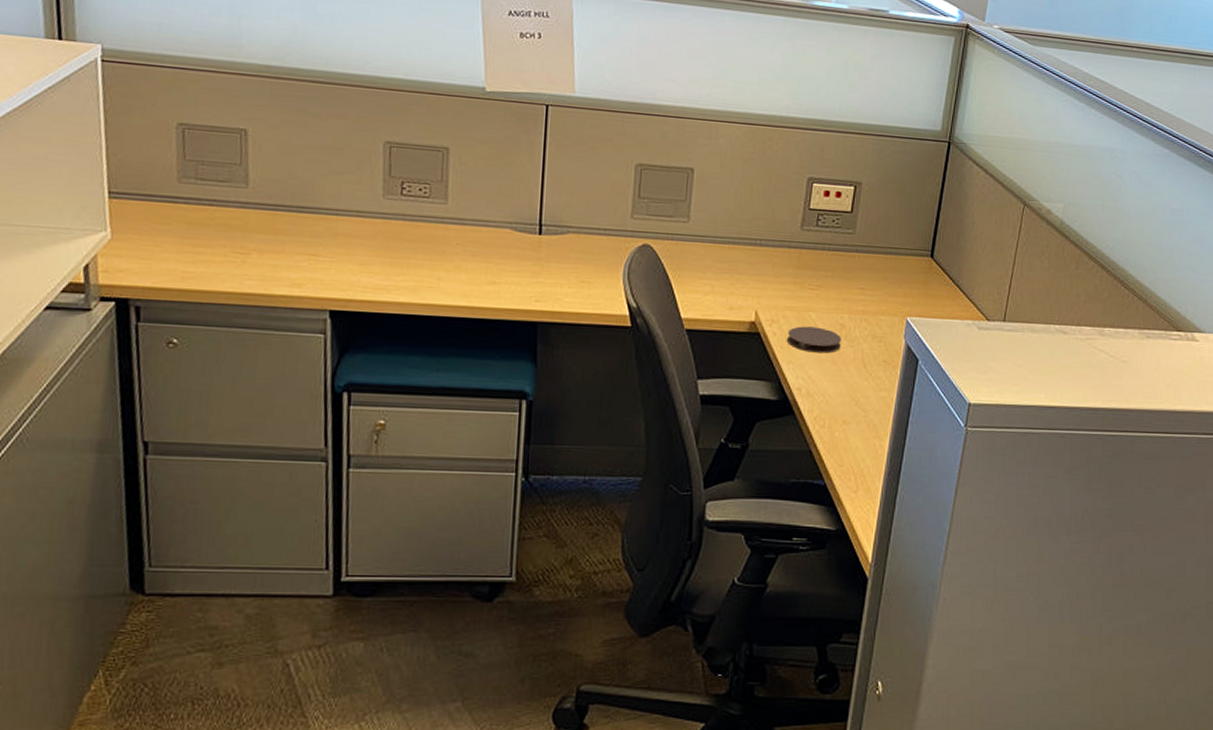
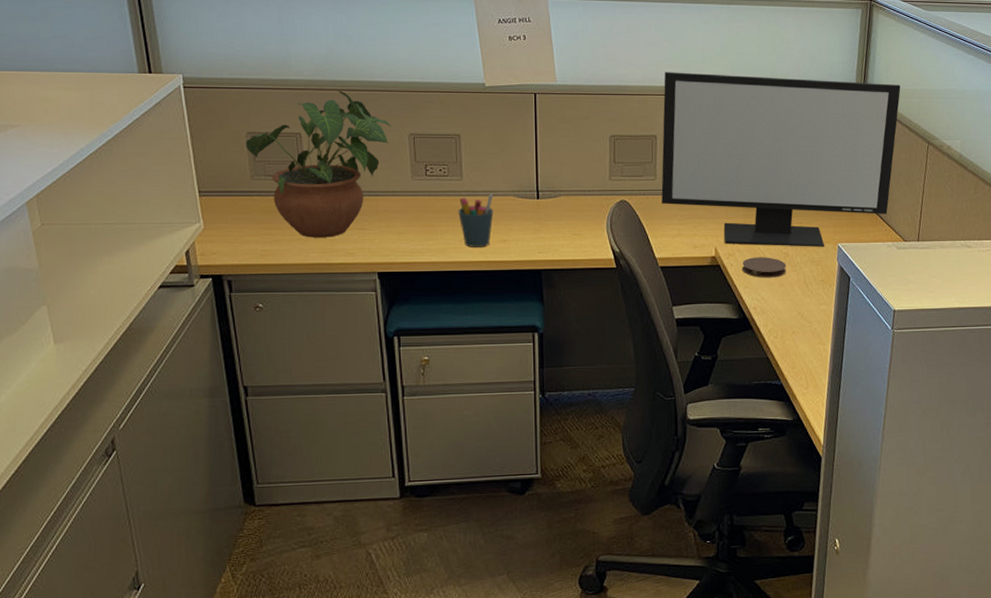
potted plant: none [175,80,363,263] -> present [246,90,391,238]
pen holder: none [438,224,485,289] -> present [458,194,494,247]
computer monitor: none [694,92,996,320] -> present [661,72,901,247]

